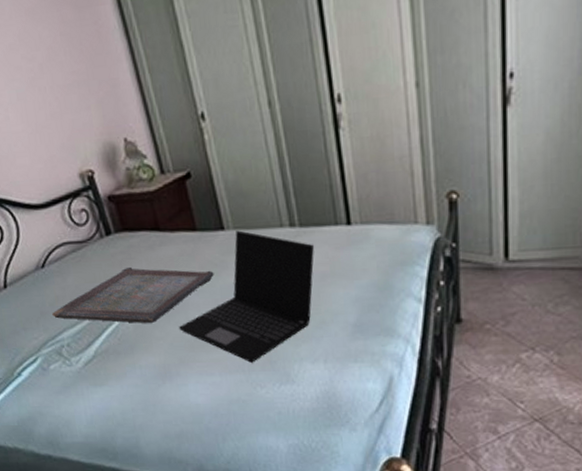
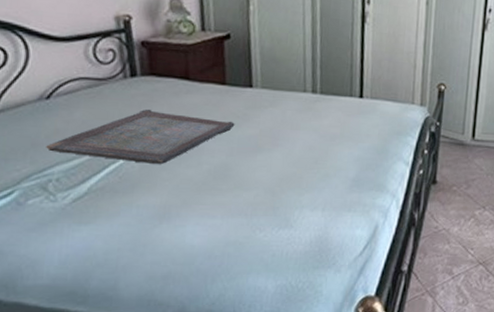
laptop: present [179,230,315,363] -> none [189,90,331,208]

